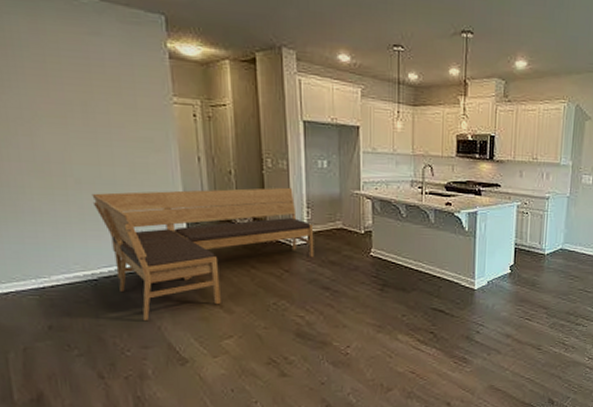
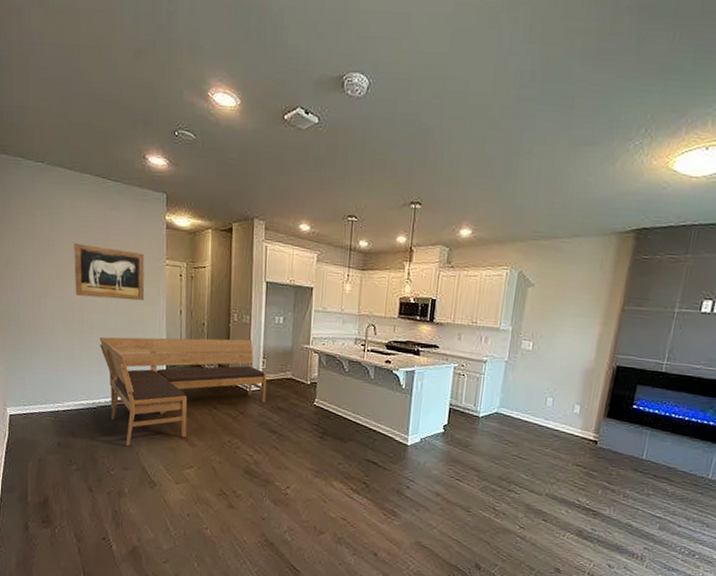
wall art: none [41,77,149,148] -> present [74,243,145,301]

